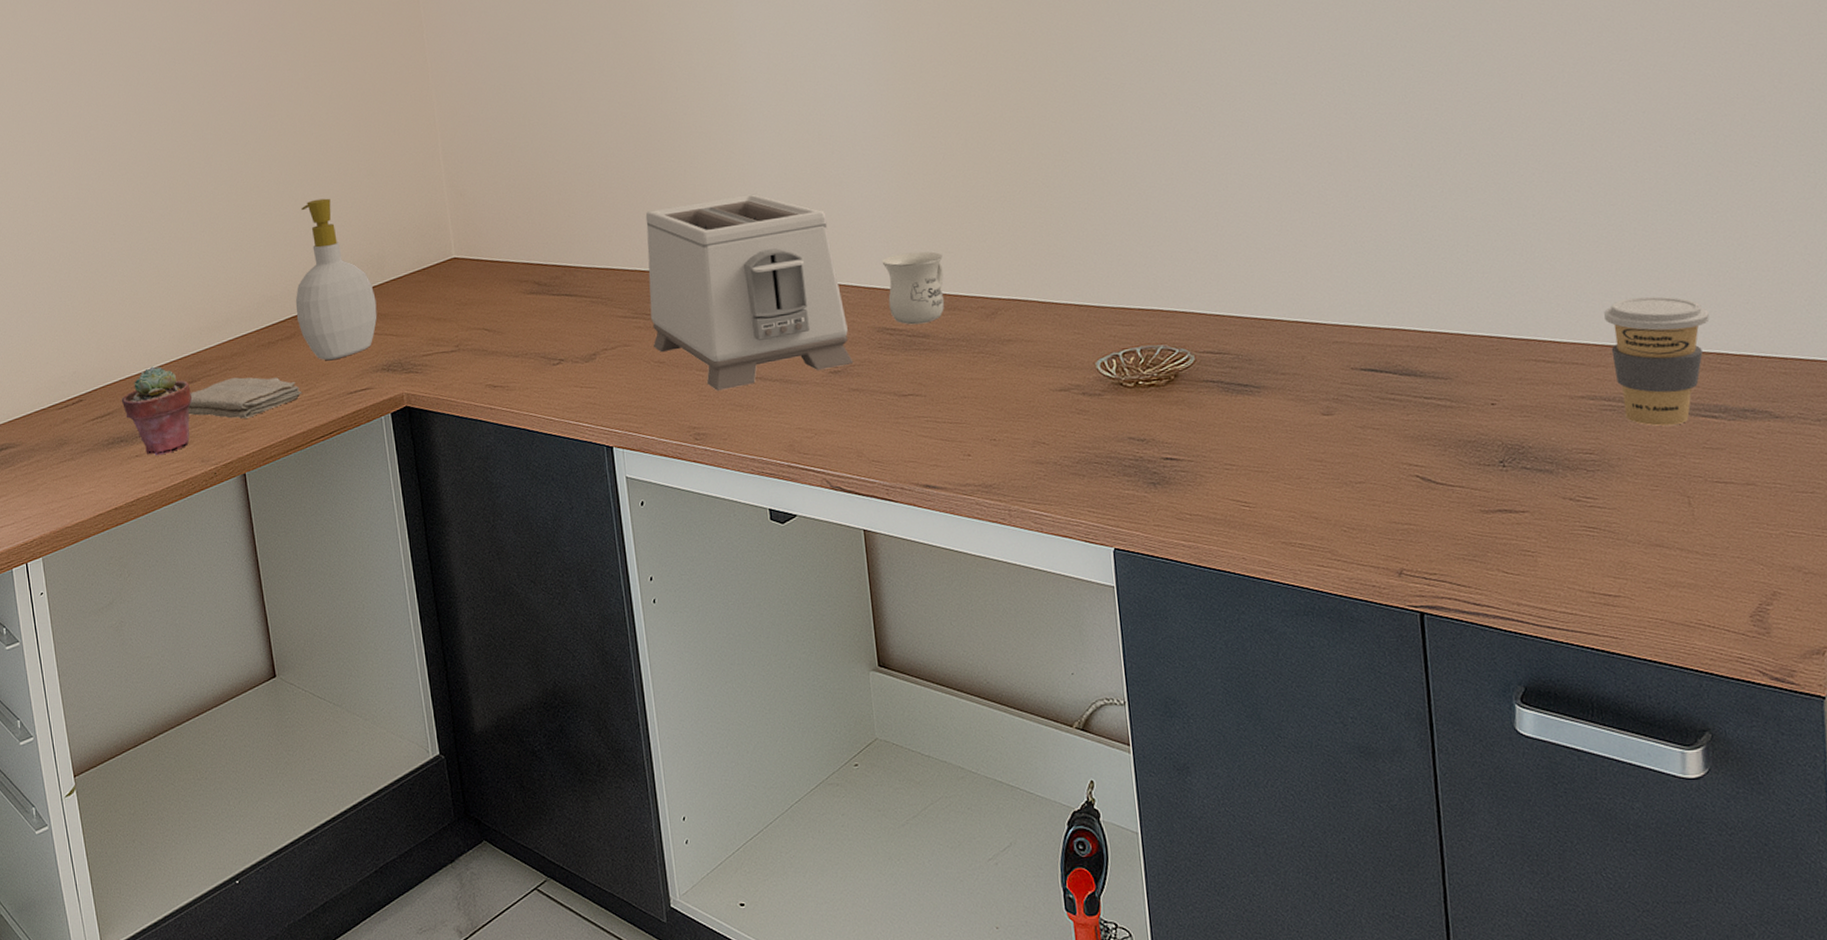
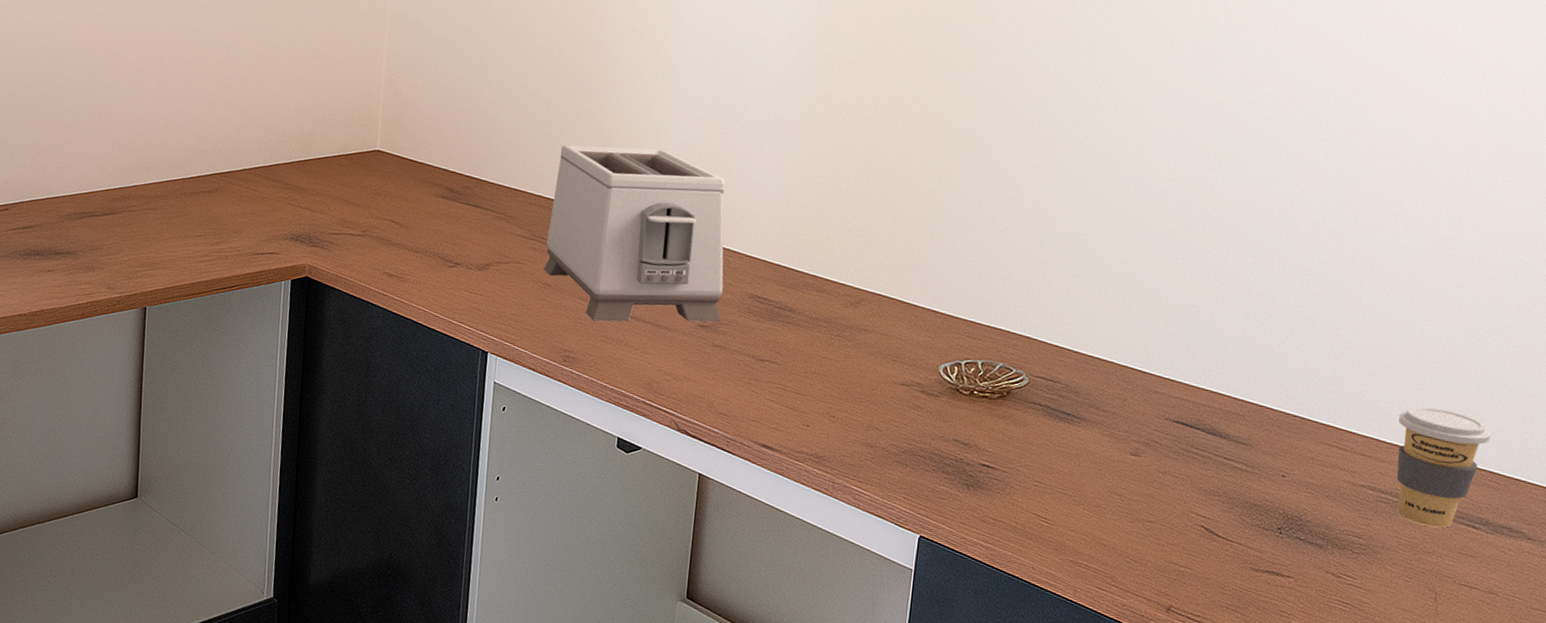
potted succulent: present [121,366,193,456] -> none [44,191,111,275]
washcloth: present [188,377,302,419] -> none [104,217,213,258]
soap bottle: present [295,198,378,361] -> none [222,69,299,221]
mug: present [881,251,945,325] -> none [764,231,823,300]

